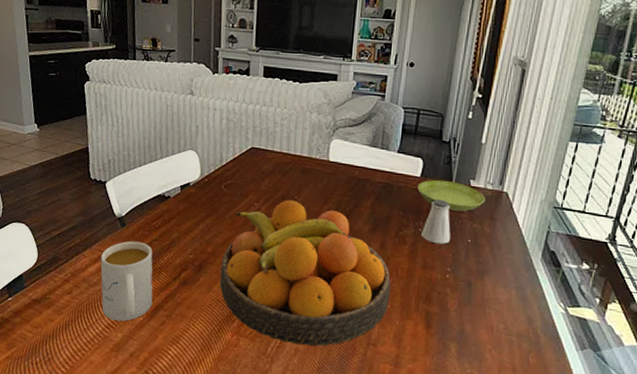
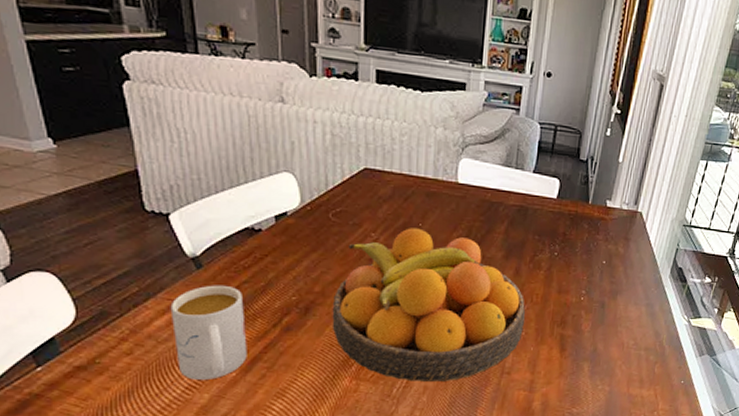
saucer: present [418,179,485,212] -> none [554,201,620,233]
saltshaker: present [421,199,451,245] -> none [557,222,587,267]

